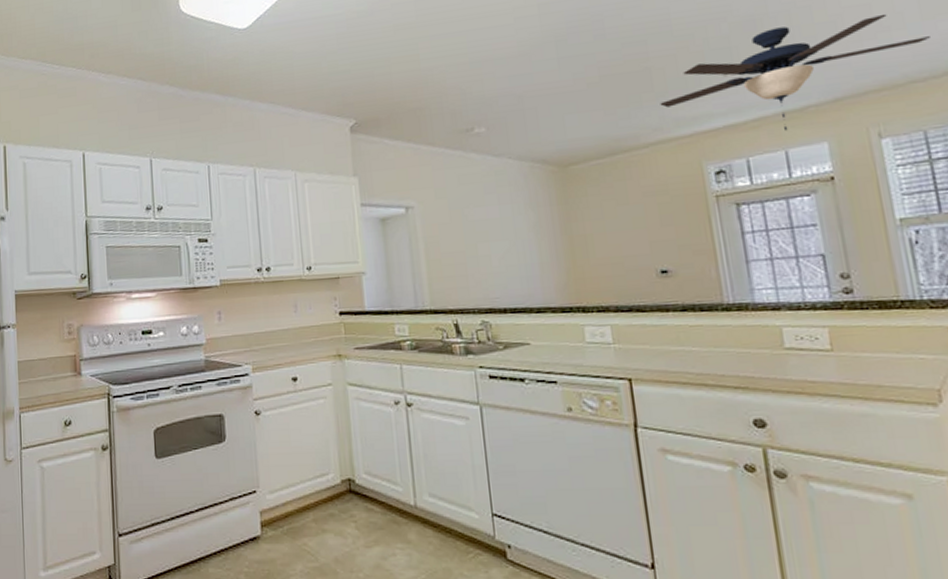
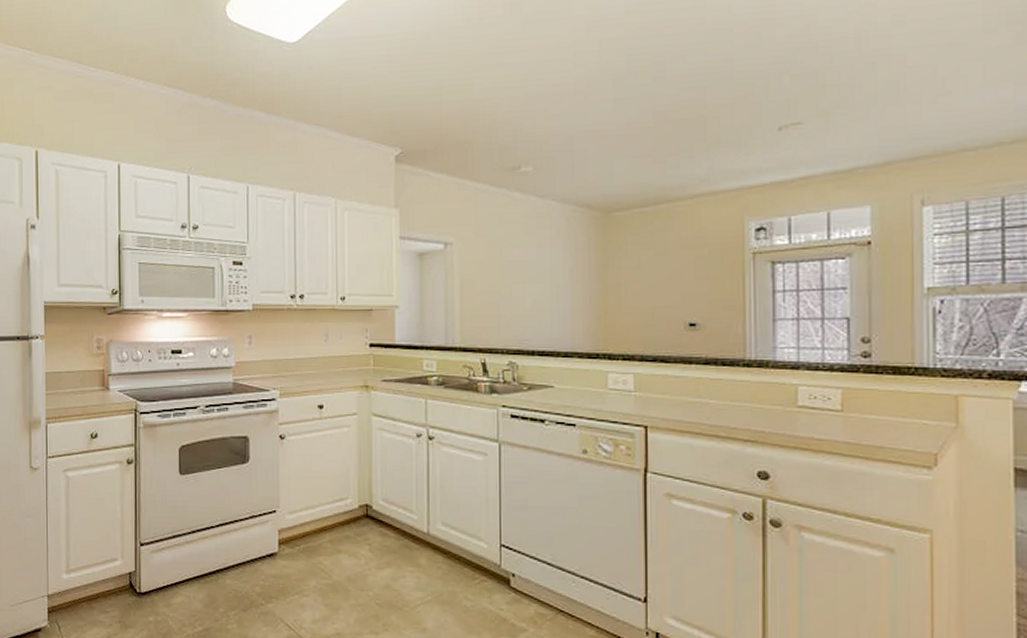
ceiling fan: present [660,13,930,132] -> none [711,76,989,192]

